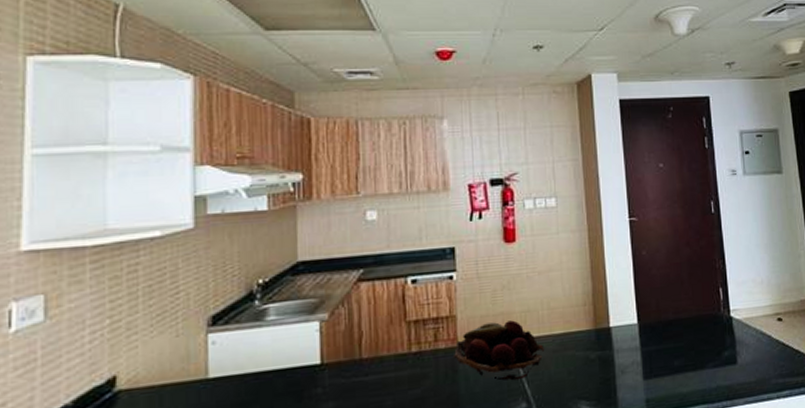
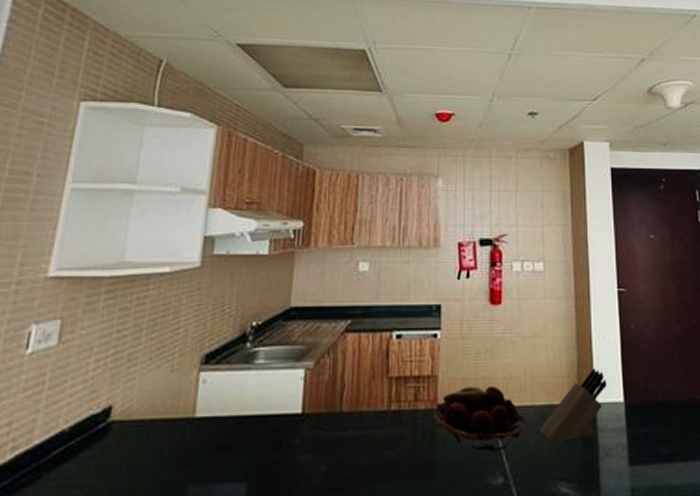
knife block: none [558,295,621,366] -> present [540,368,607,442]

